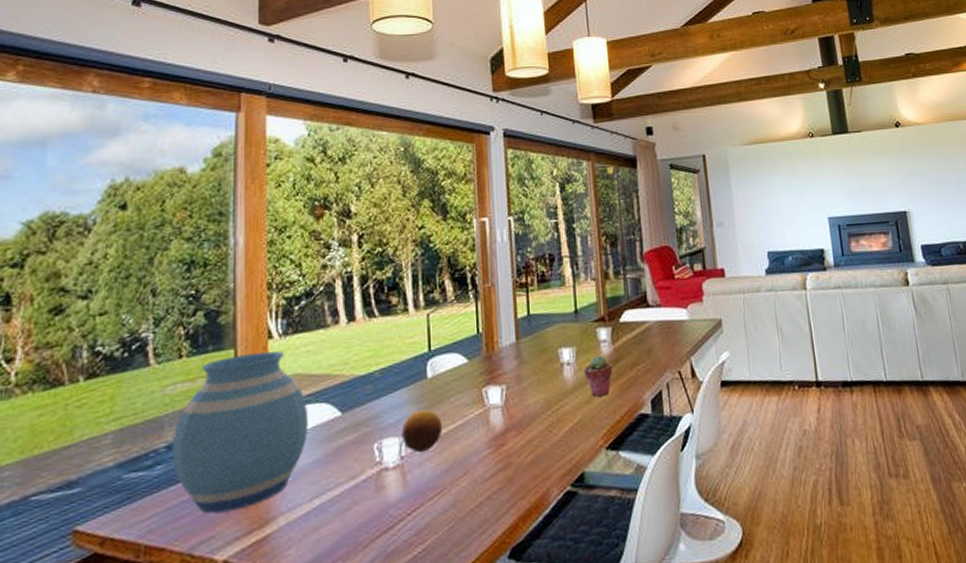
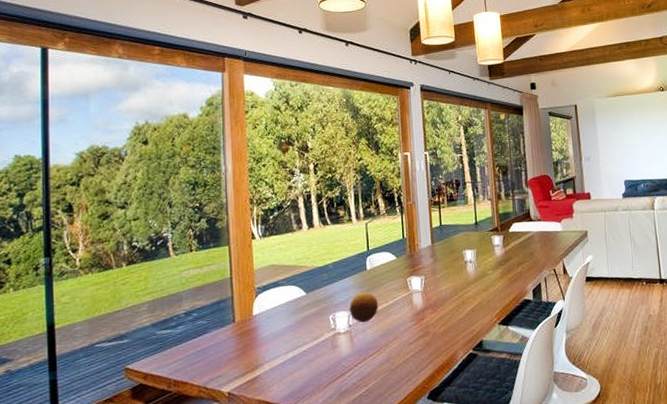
vase: present [172,350,309,514] -> none [189,247,283,360]
potted succulent: present [584,355,613,397] -> none [482,256,504,286]

